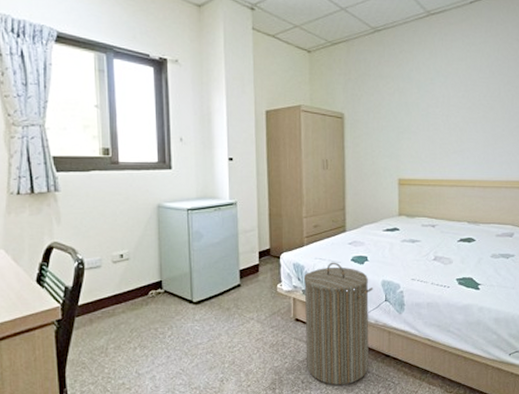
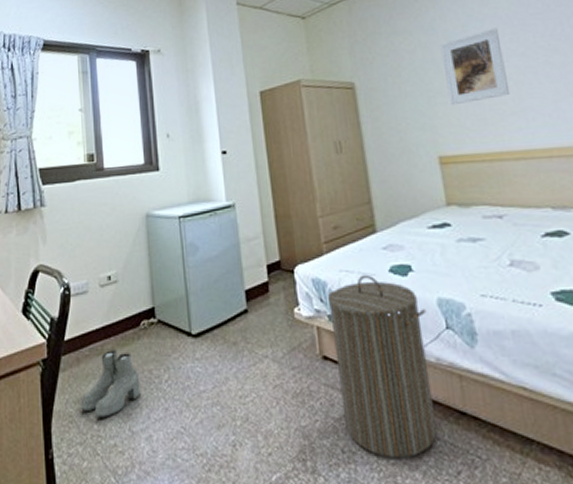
boots: none [93,313,147,364] -> present [81,350,141,417]
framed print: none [412,84,456,141] -> present [440,28,511,106]

